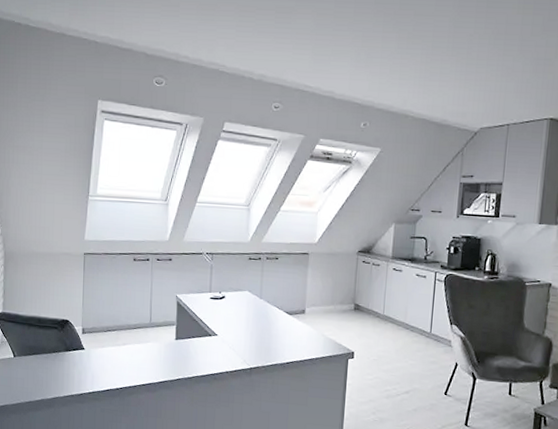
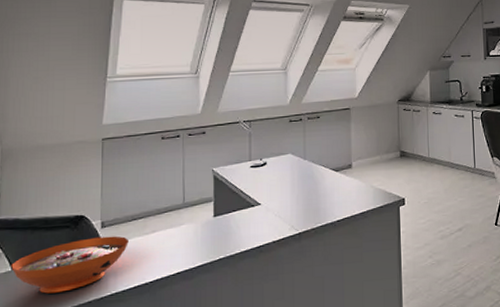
decorative bowl: none [13,341,104,383] -> present [11,236,129,294]

